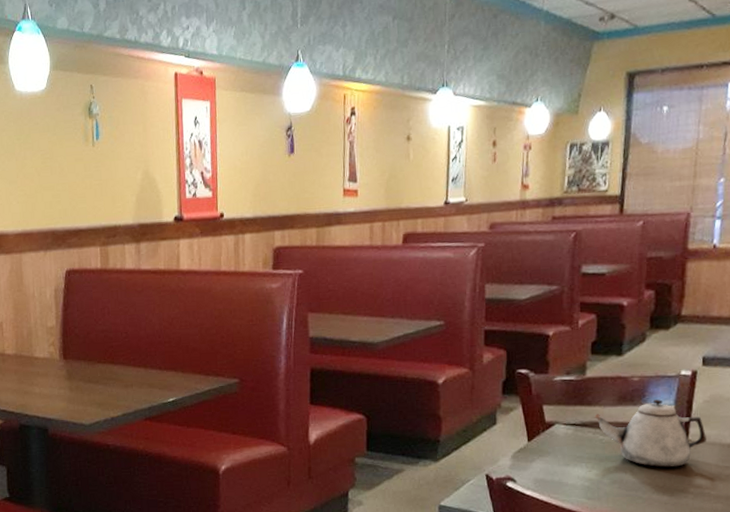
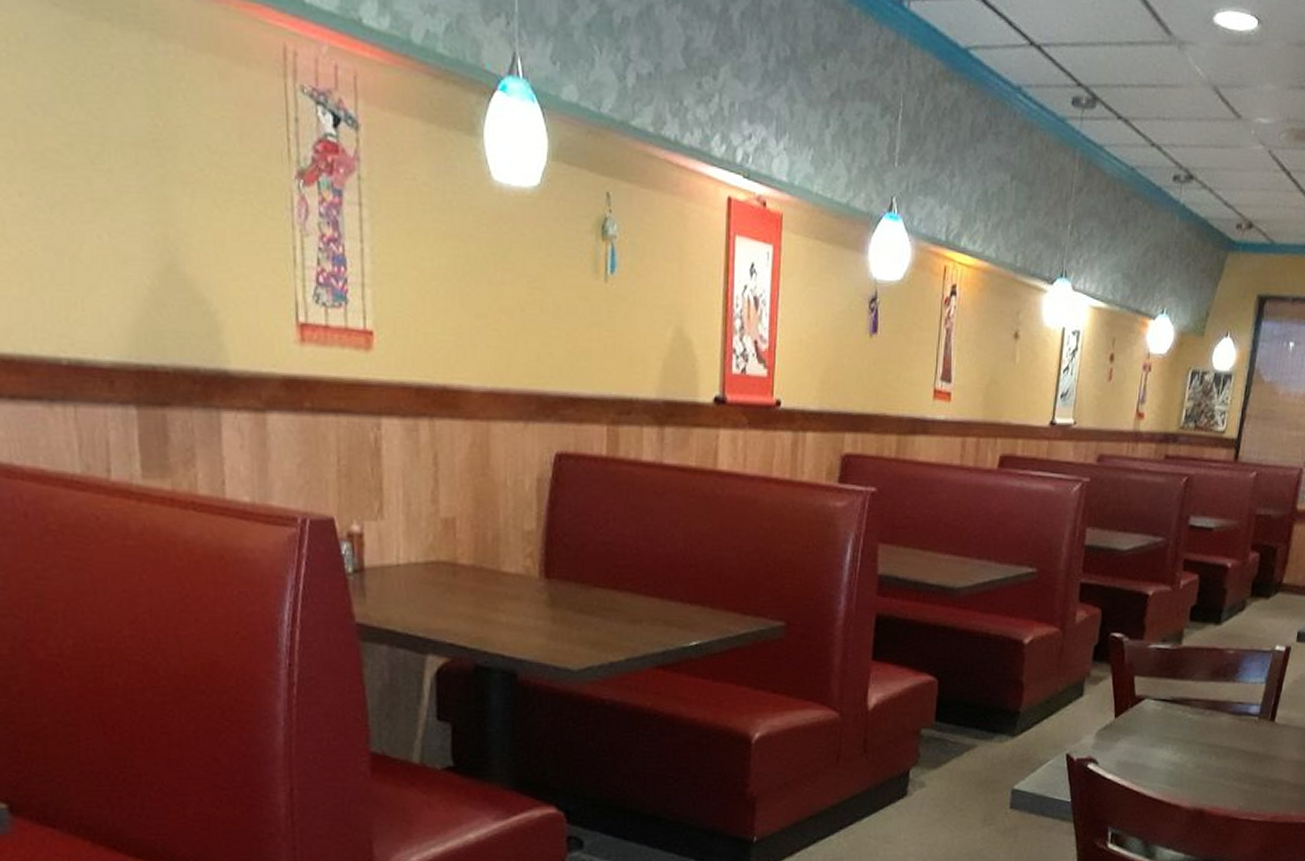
teapot: present [594,399,706,468] -> none [1185,676,1292,752]

